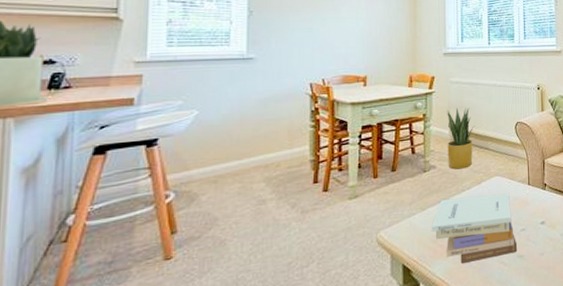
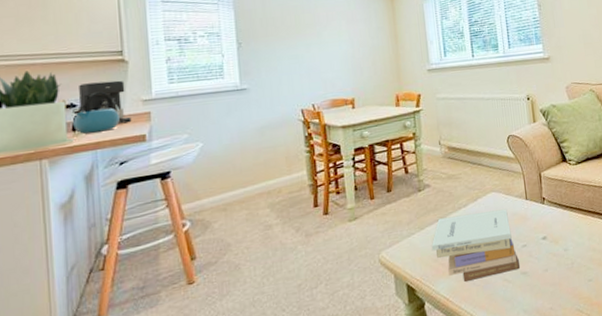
kettle: none [50,49,106,93] -> present [73,91,120,134]
coffee maker: none [60,39,120,85] -> present [79,80,132,124]
planter: present [447,107,475,170] -> none [436,124,467,187]

